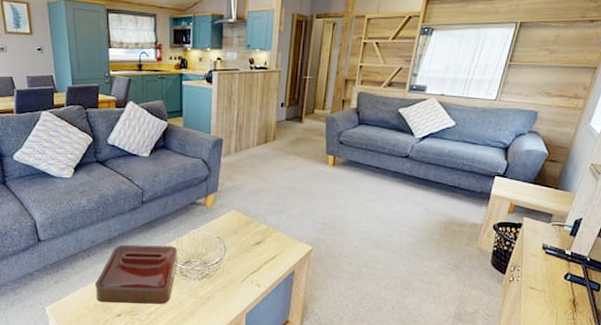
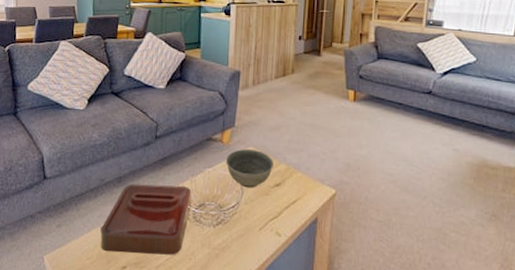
bowl: none [209,212,255,247] -> present [225,149,274,188]

